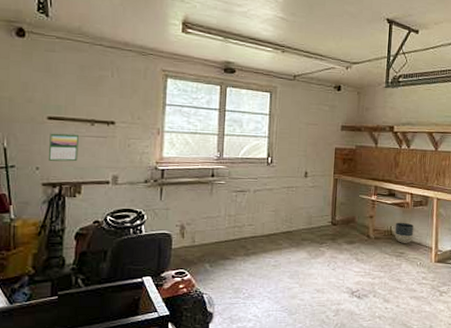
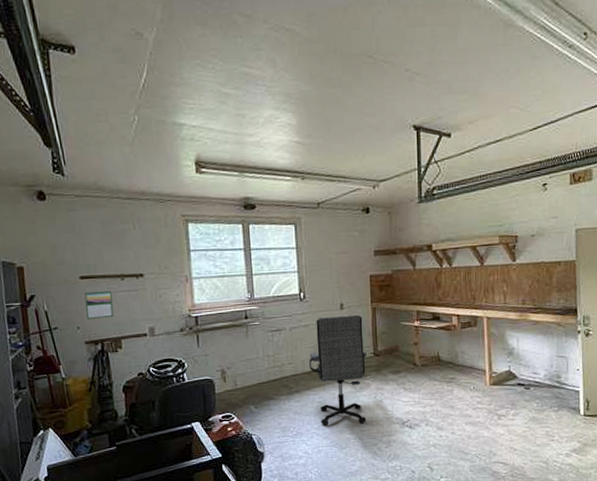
office chair: none [269,183,325,290] -> present [309,314,366,426]
planter: present [394,222,414,243] -> none [443,346,464,368]

